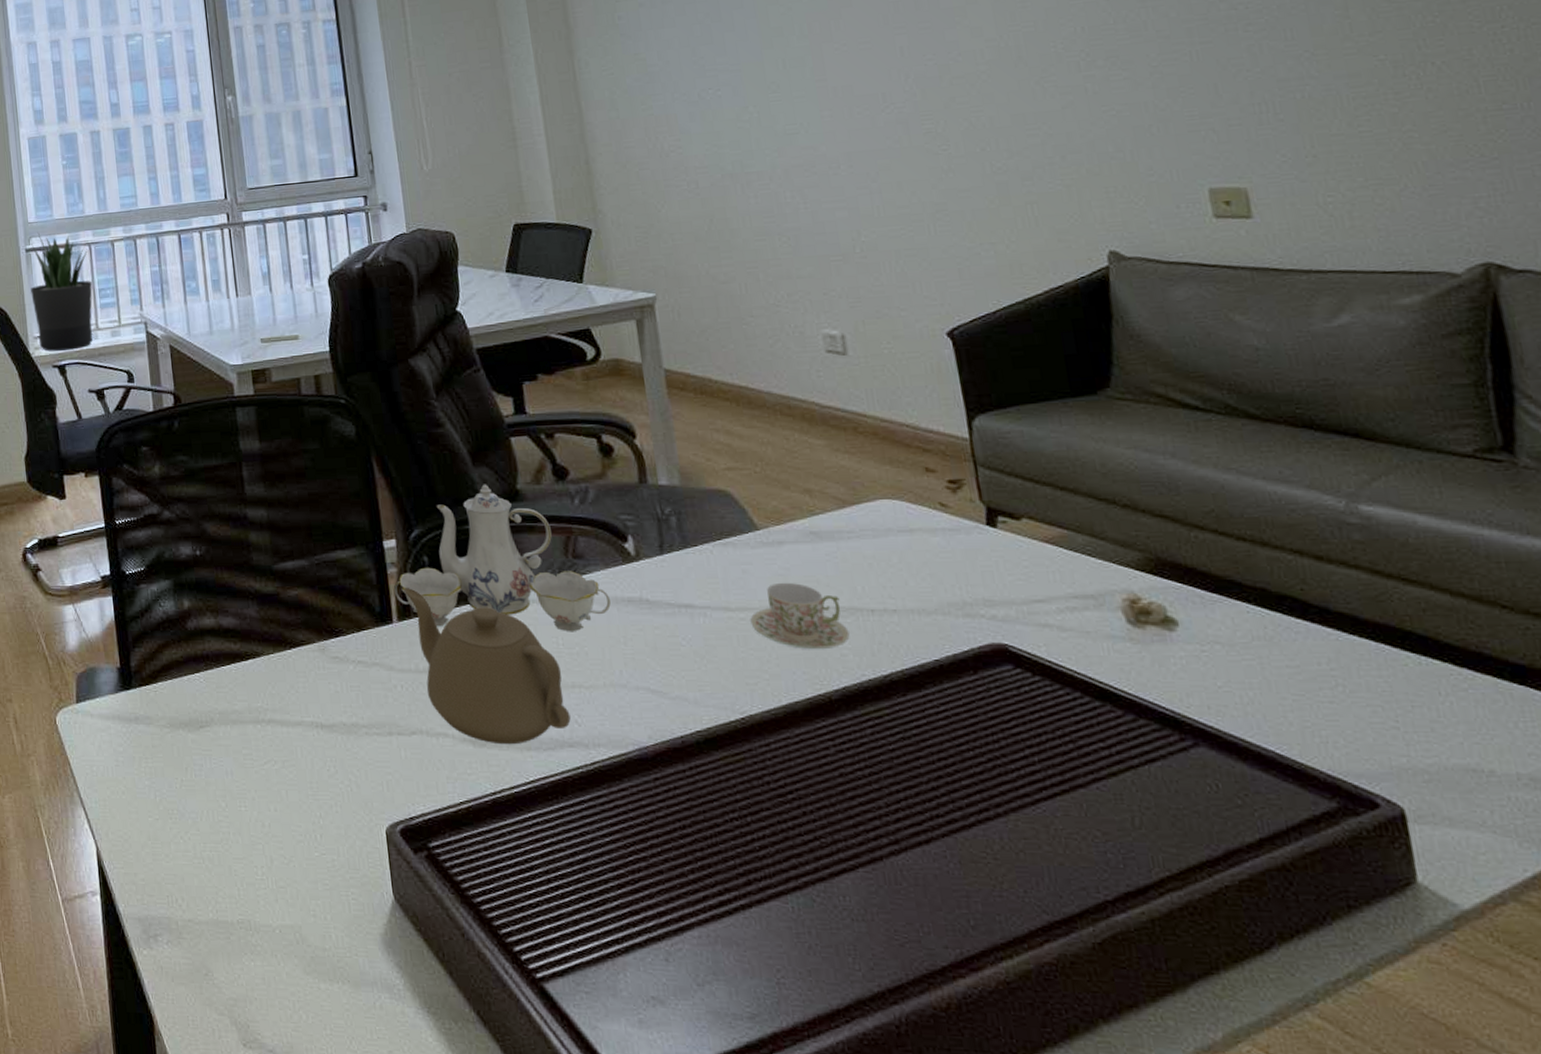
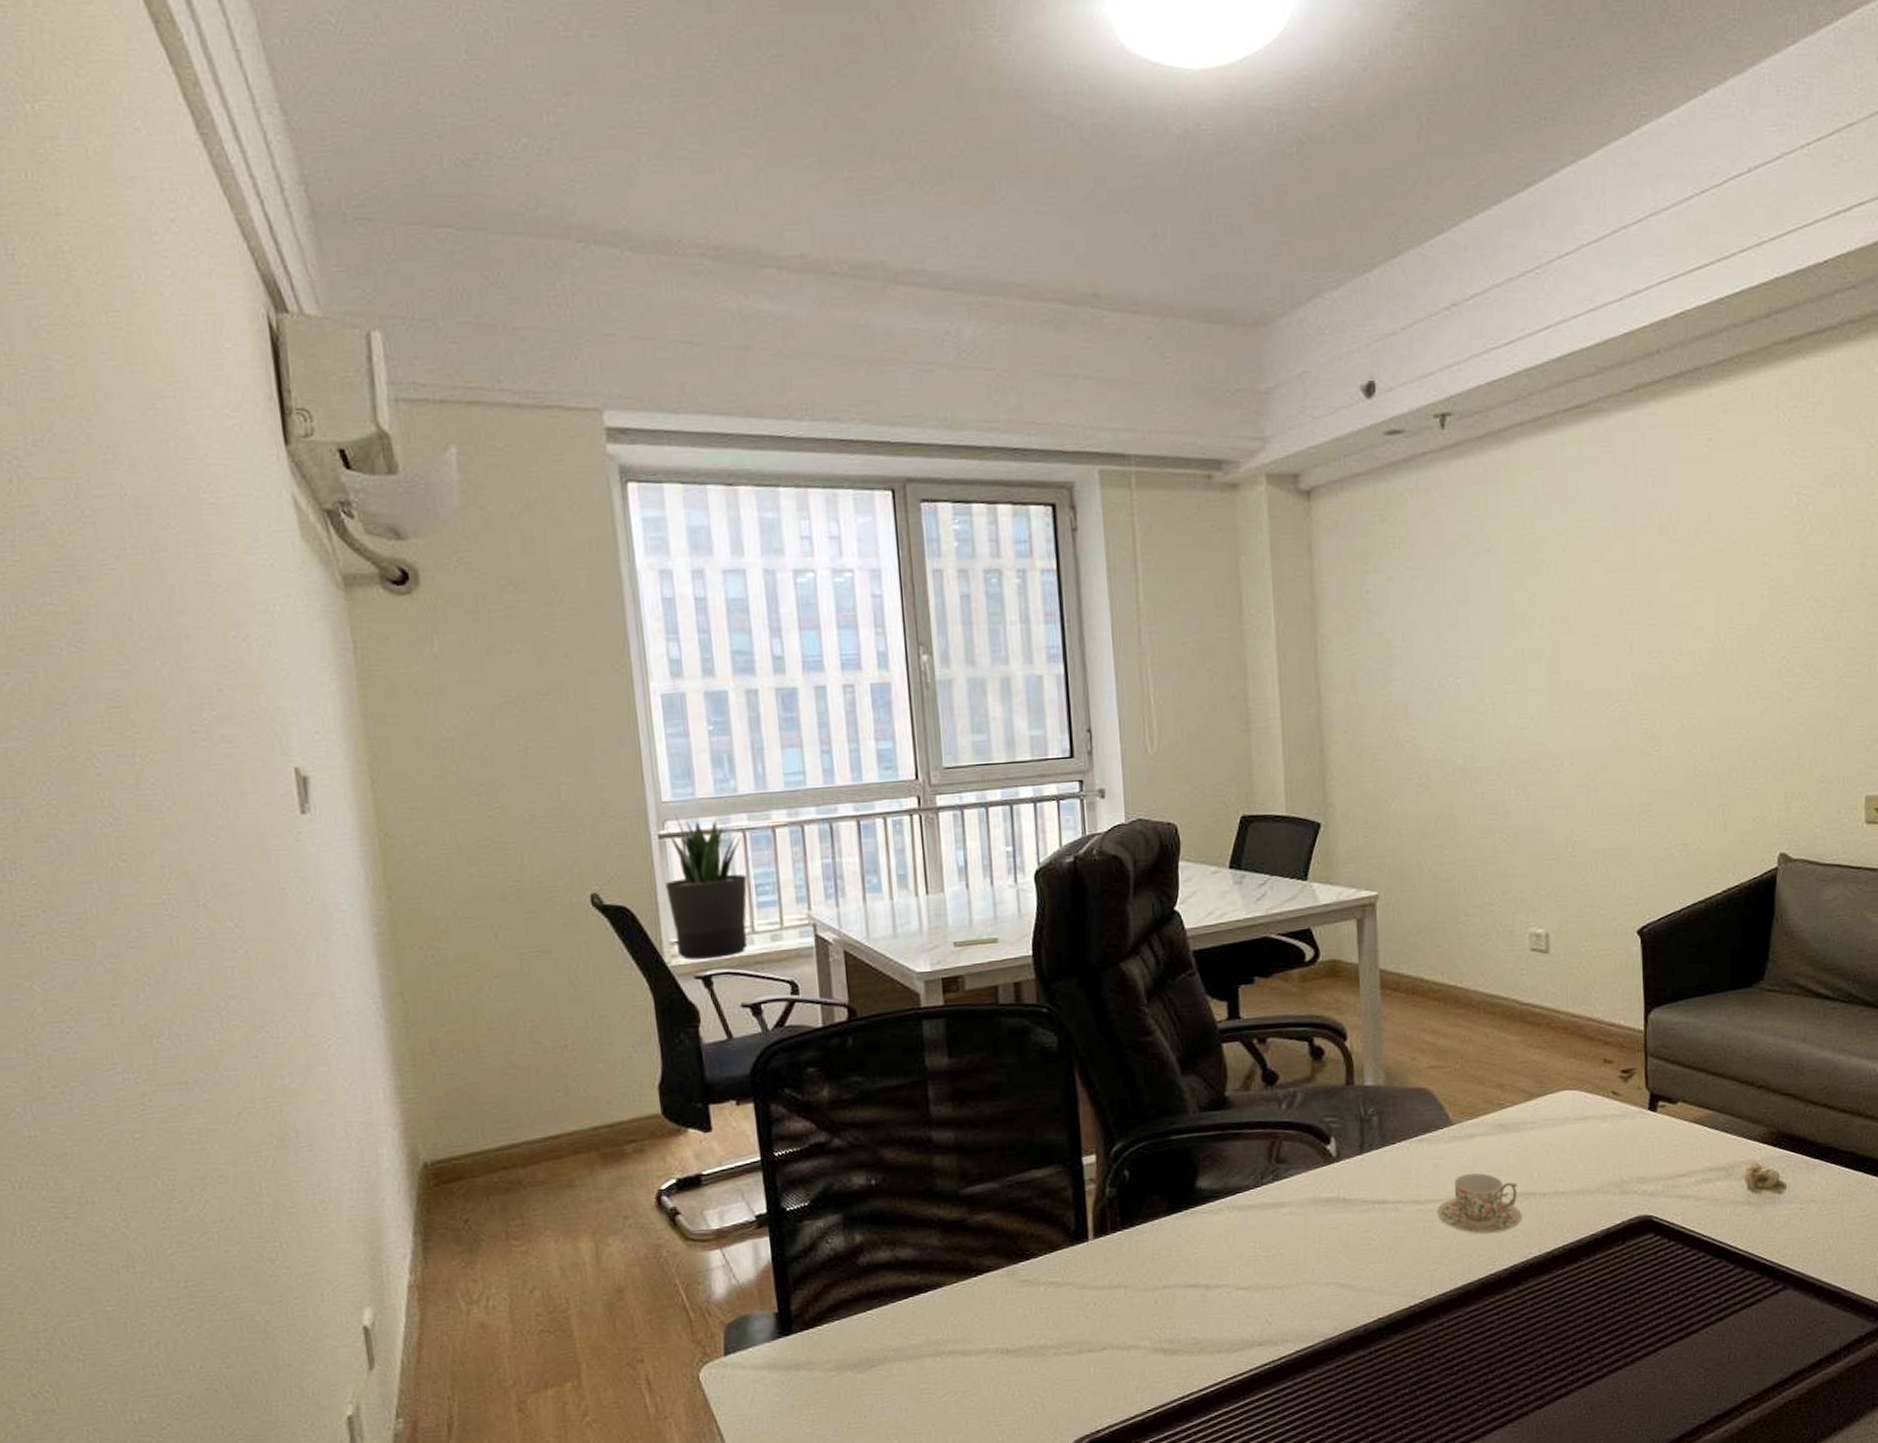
tea set: present [393,484,611,632] -> none [1090,1092,1309,1241]
teapot: present [404,588,571,745] -> none [1102,1204,1262,1351]

